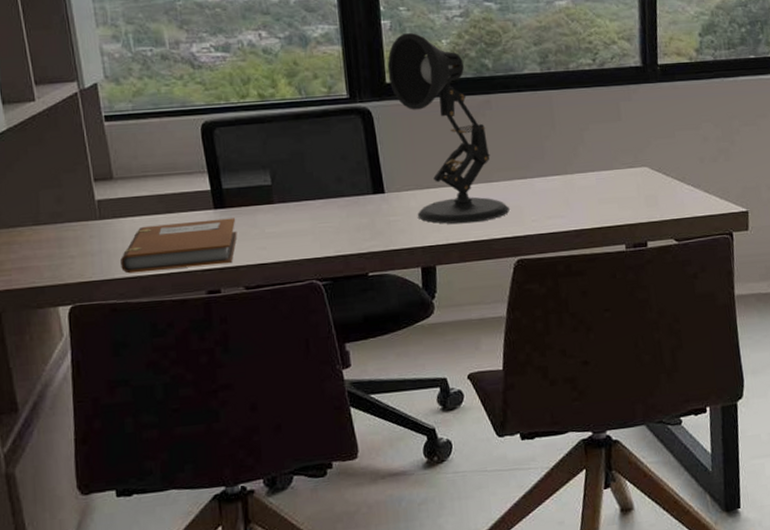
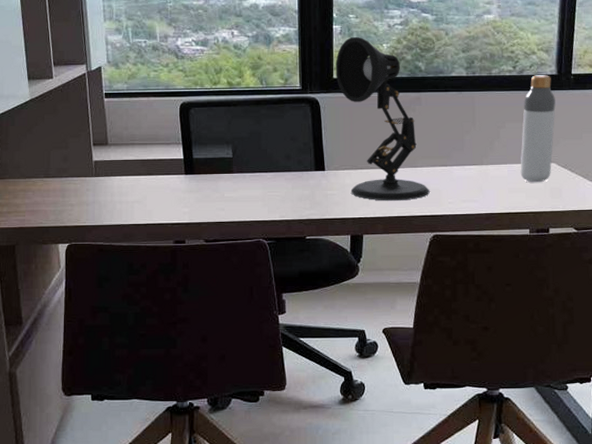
notebook: present [121,218,237,274] -> none [109,183,202,222]
bottle: none [607,67,645,191] -> present [520,75,556,183]

